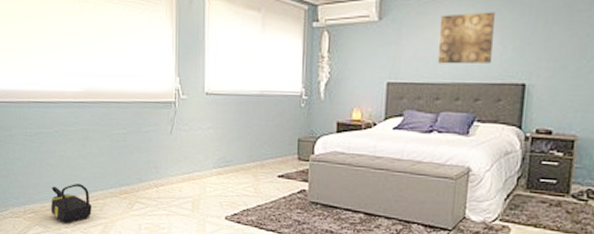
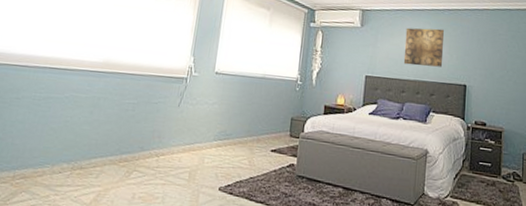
backpack: present [51,184,92,224] -> none [43,149,88,192]

